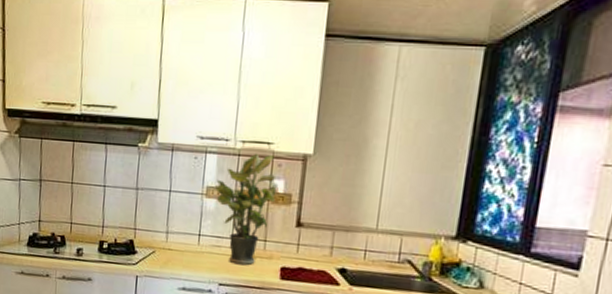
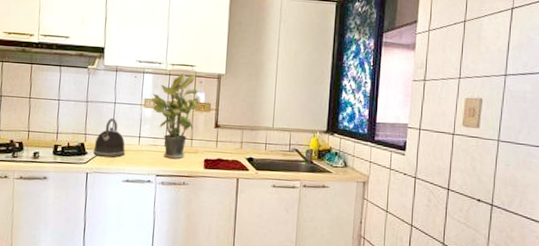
kettle: none [144,209,183,260] -> present [93,118,126,158]

